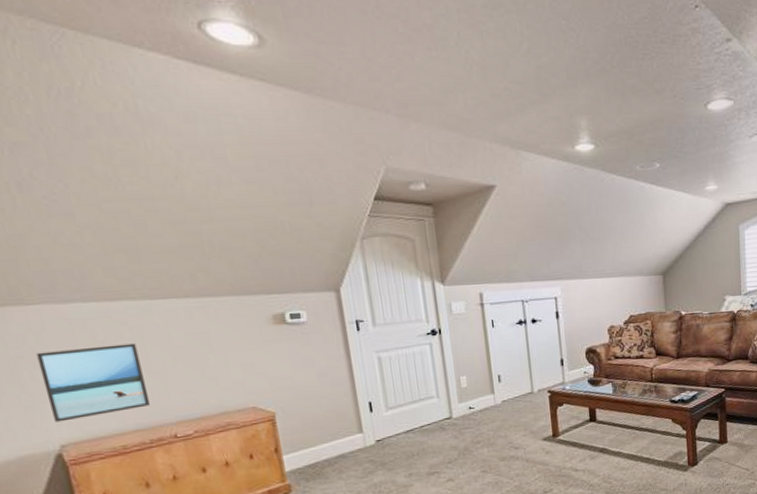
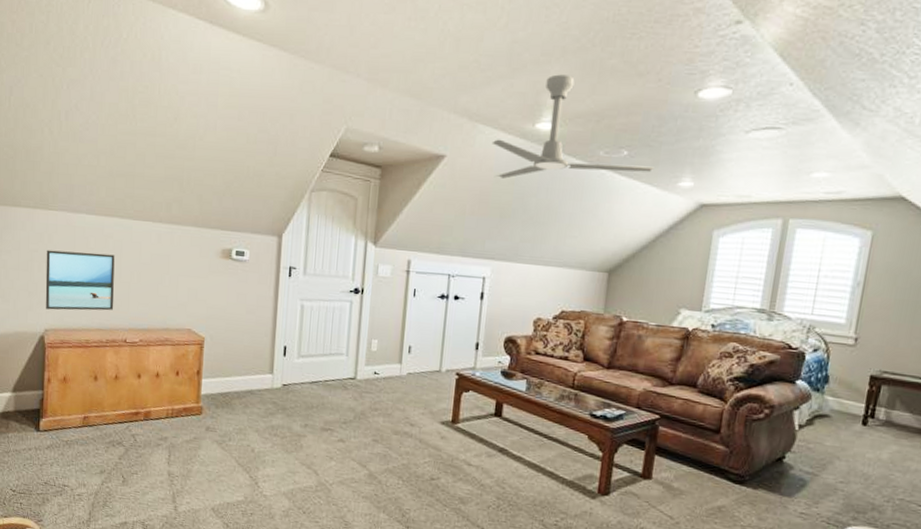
ceiling fan: none [537,97,684,202] -> present [491,74,654,179]

